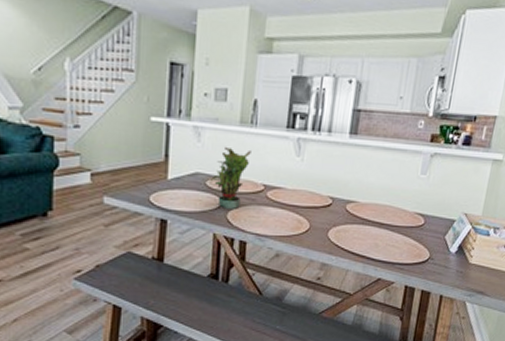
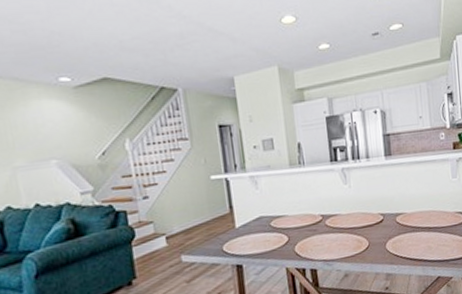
potted plant: present [209,146,252,209] -> none [273,186,305,244]

